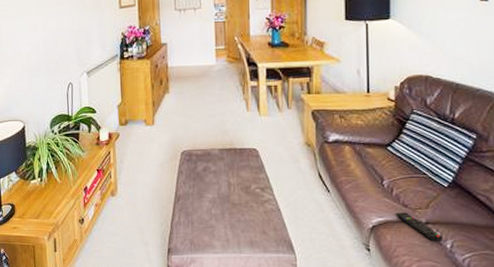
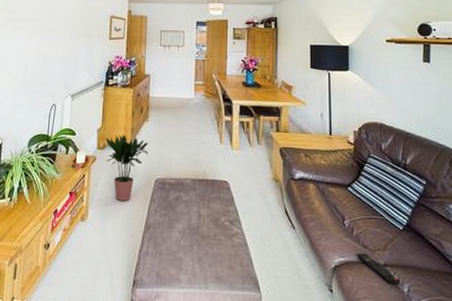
potted plant: none [127,108,172,175] -> present [106,134,149,201]

